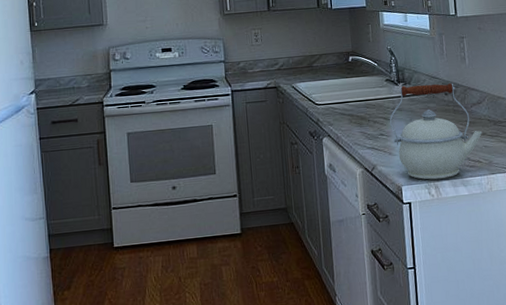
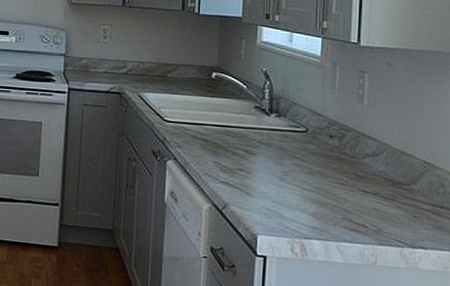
kettle: present [390,83,483,180] -> none [253,117,374,238]

